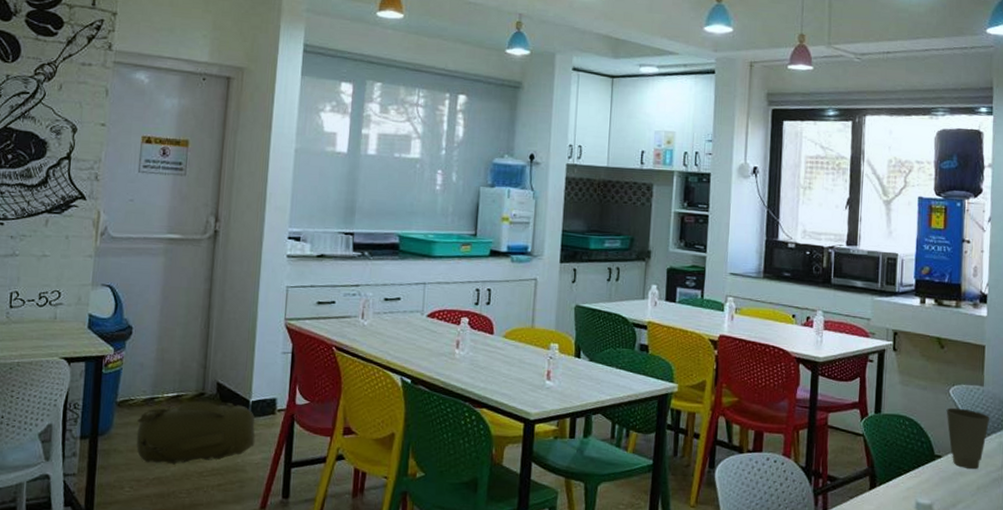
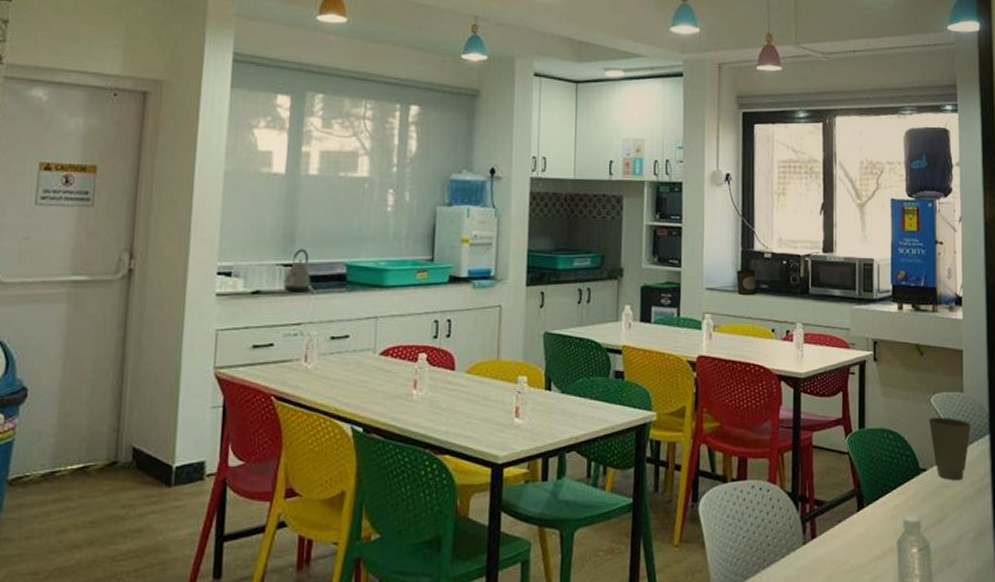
backpack: present [136,401,256,465] -> none [32,471,180,551]
kettle: none [344,219,368,259] -> present [283,248,311,294]
canister: none [760,254,780,283] -> present [736,266,757,296]

